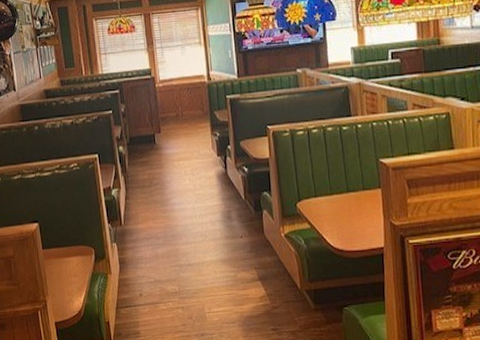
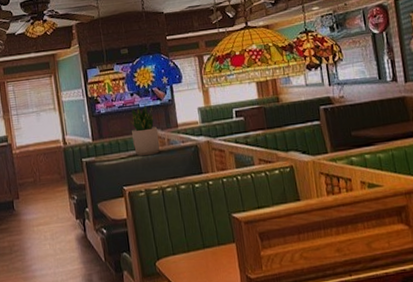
planter: none [277,41,308,96] -> present [129,104,160,156]

